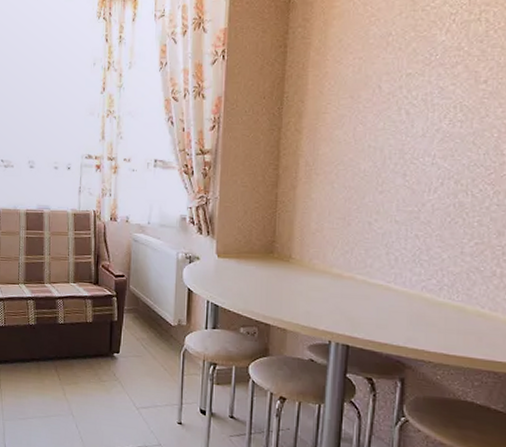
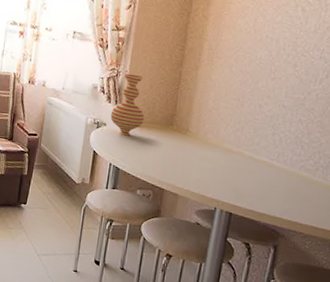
vase: none [203,200,241,269] -> present [110,73,145,136]

